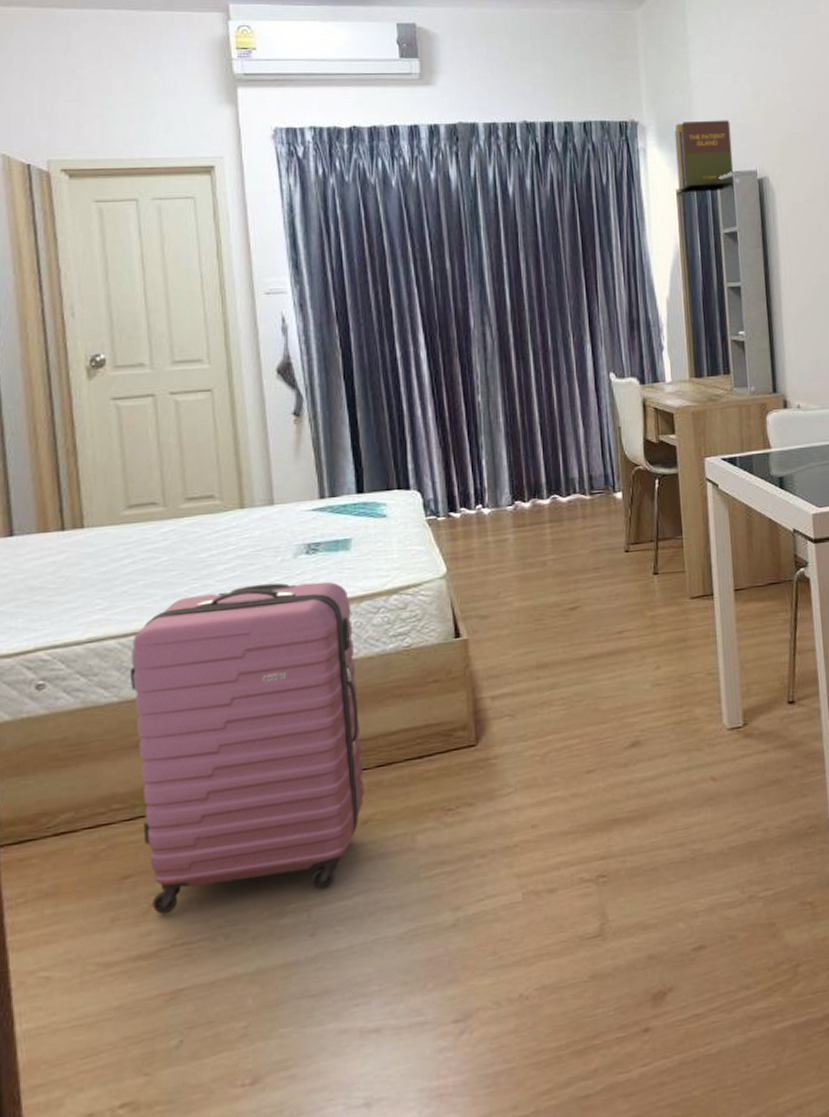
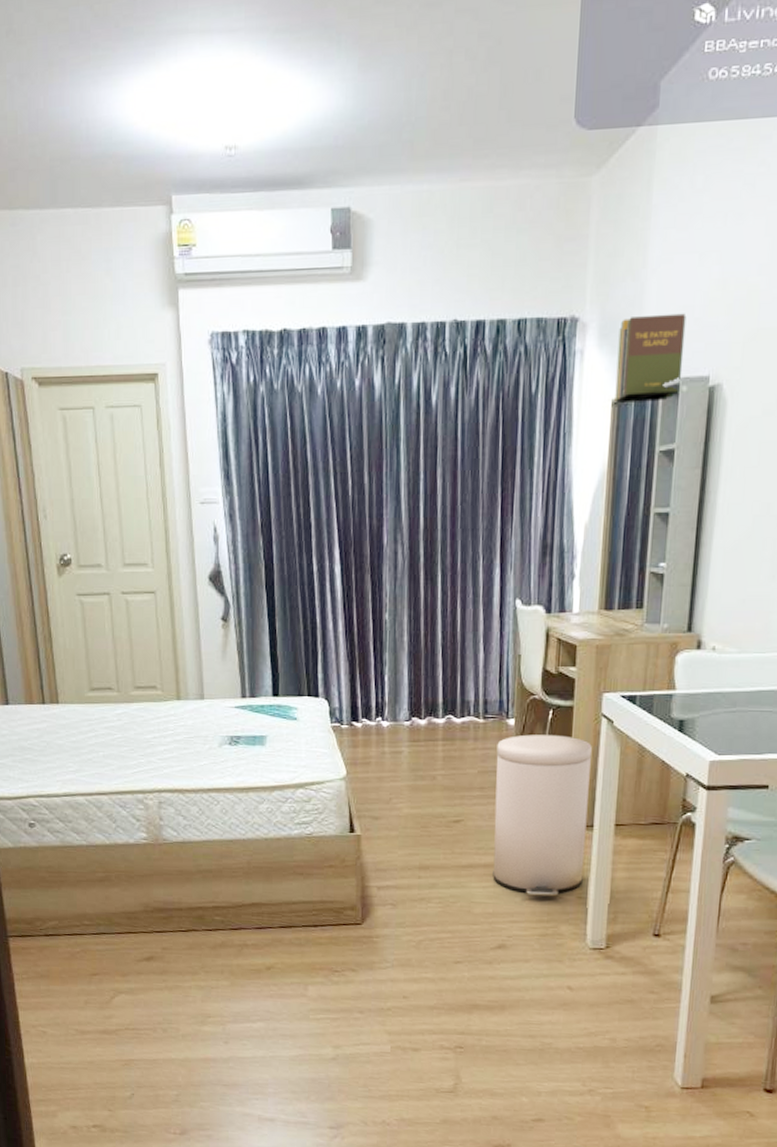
suitcase: present [129,581,364,915] -> none [94,765,269,1012]
pedal bin: none [606,504,711,680] -> present [493,734,592,897]

